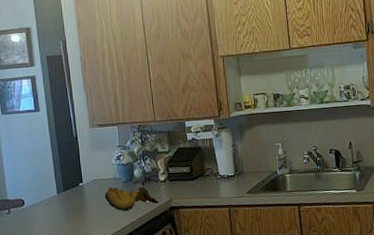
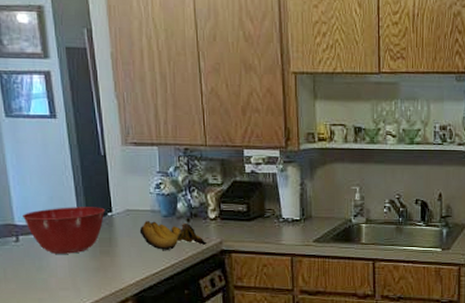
mixing bowl: none [13,179,77,222] -> present [23,207,105,254]

